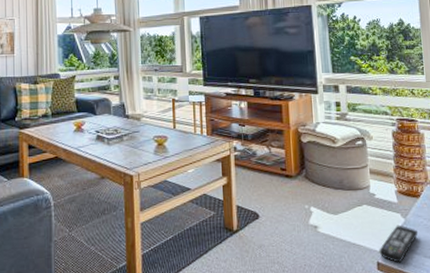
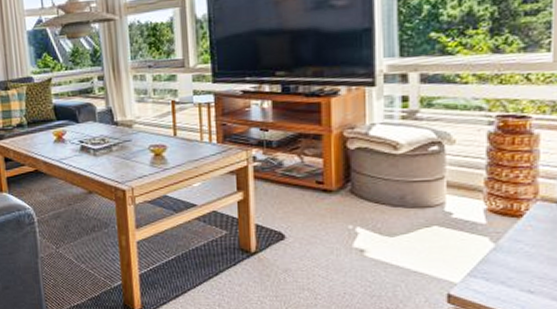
remote control: present [379,224,419,263] -> none [451,251,515,296]

